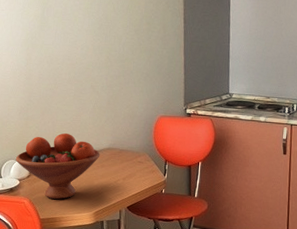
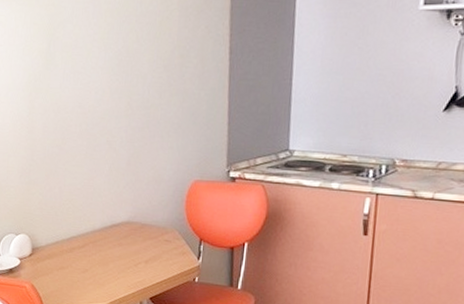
fruit bowl: present [15,133,100,199] -> none [15,201,117,285]

